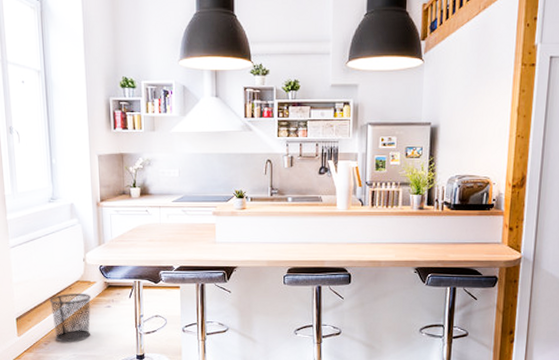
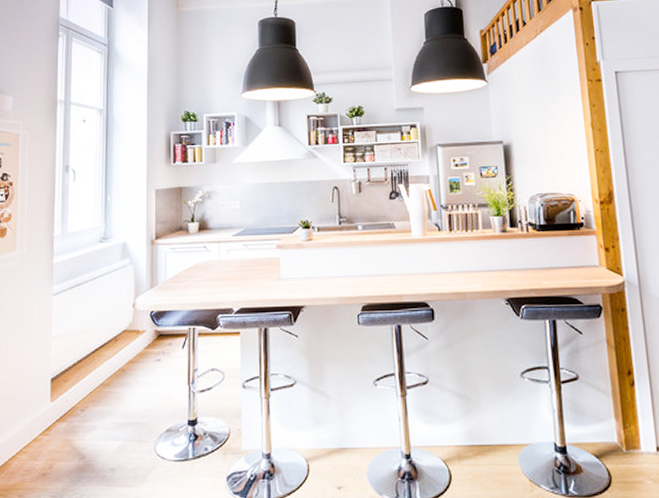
waste bin: present [49,293,91,342] -> none [90,344,138,406]

